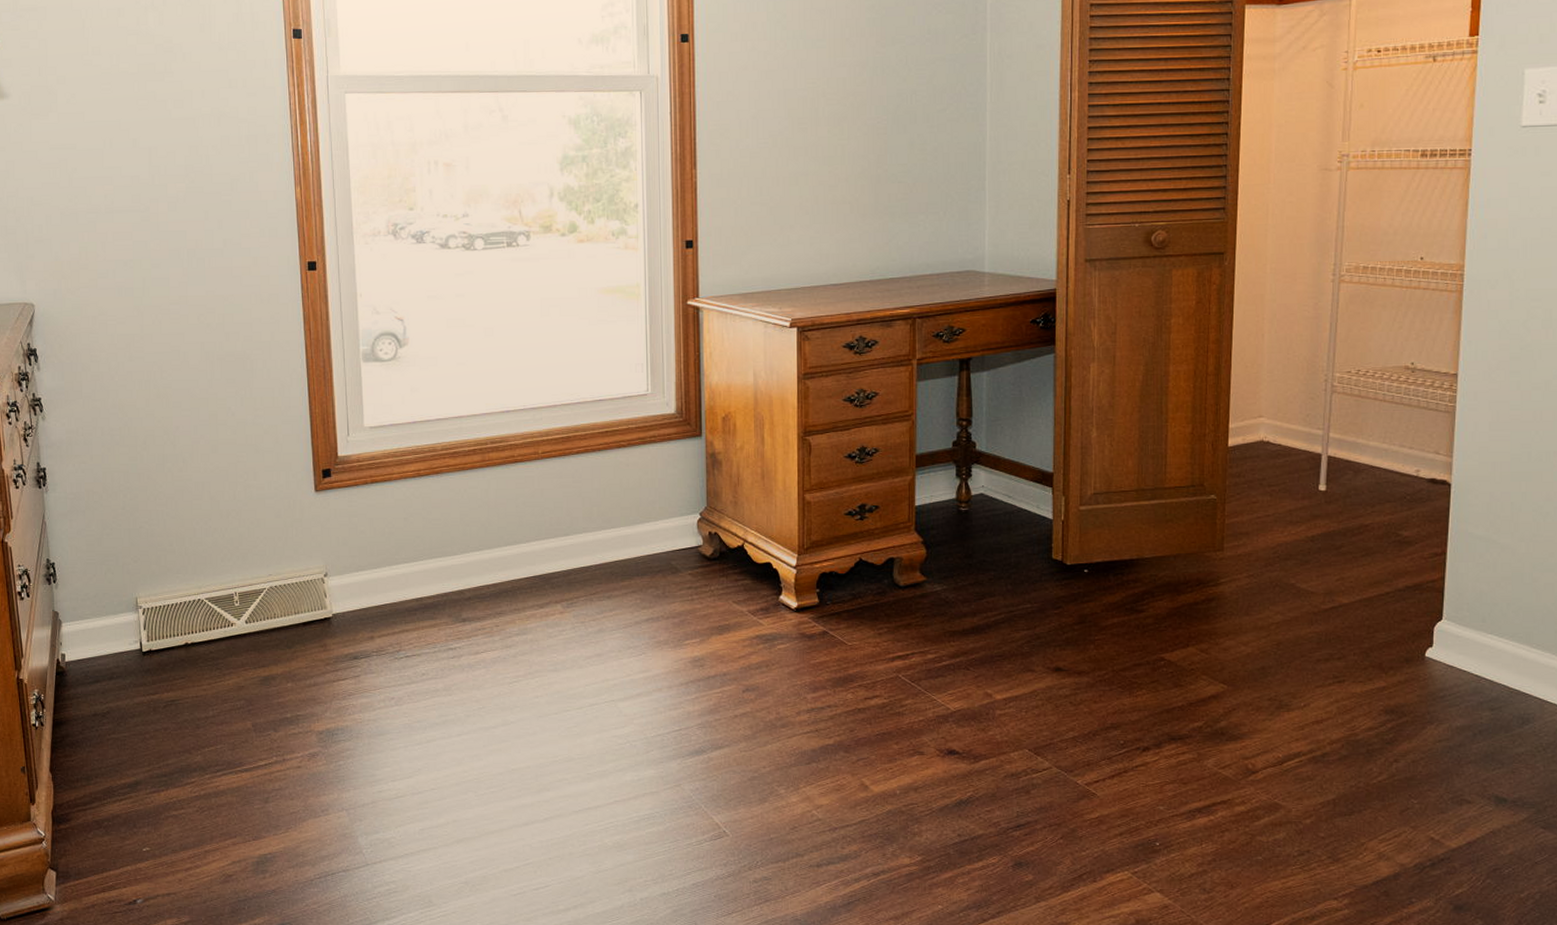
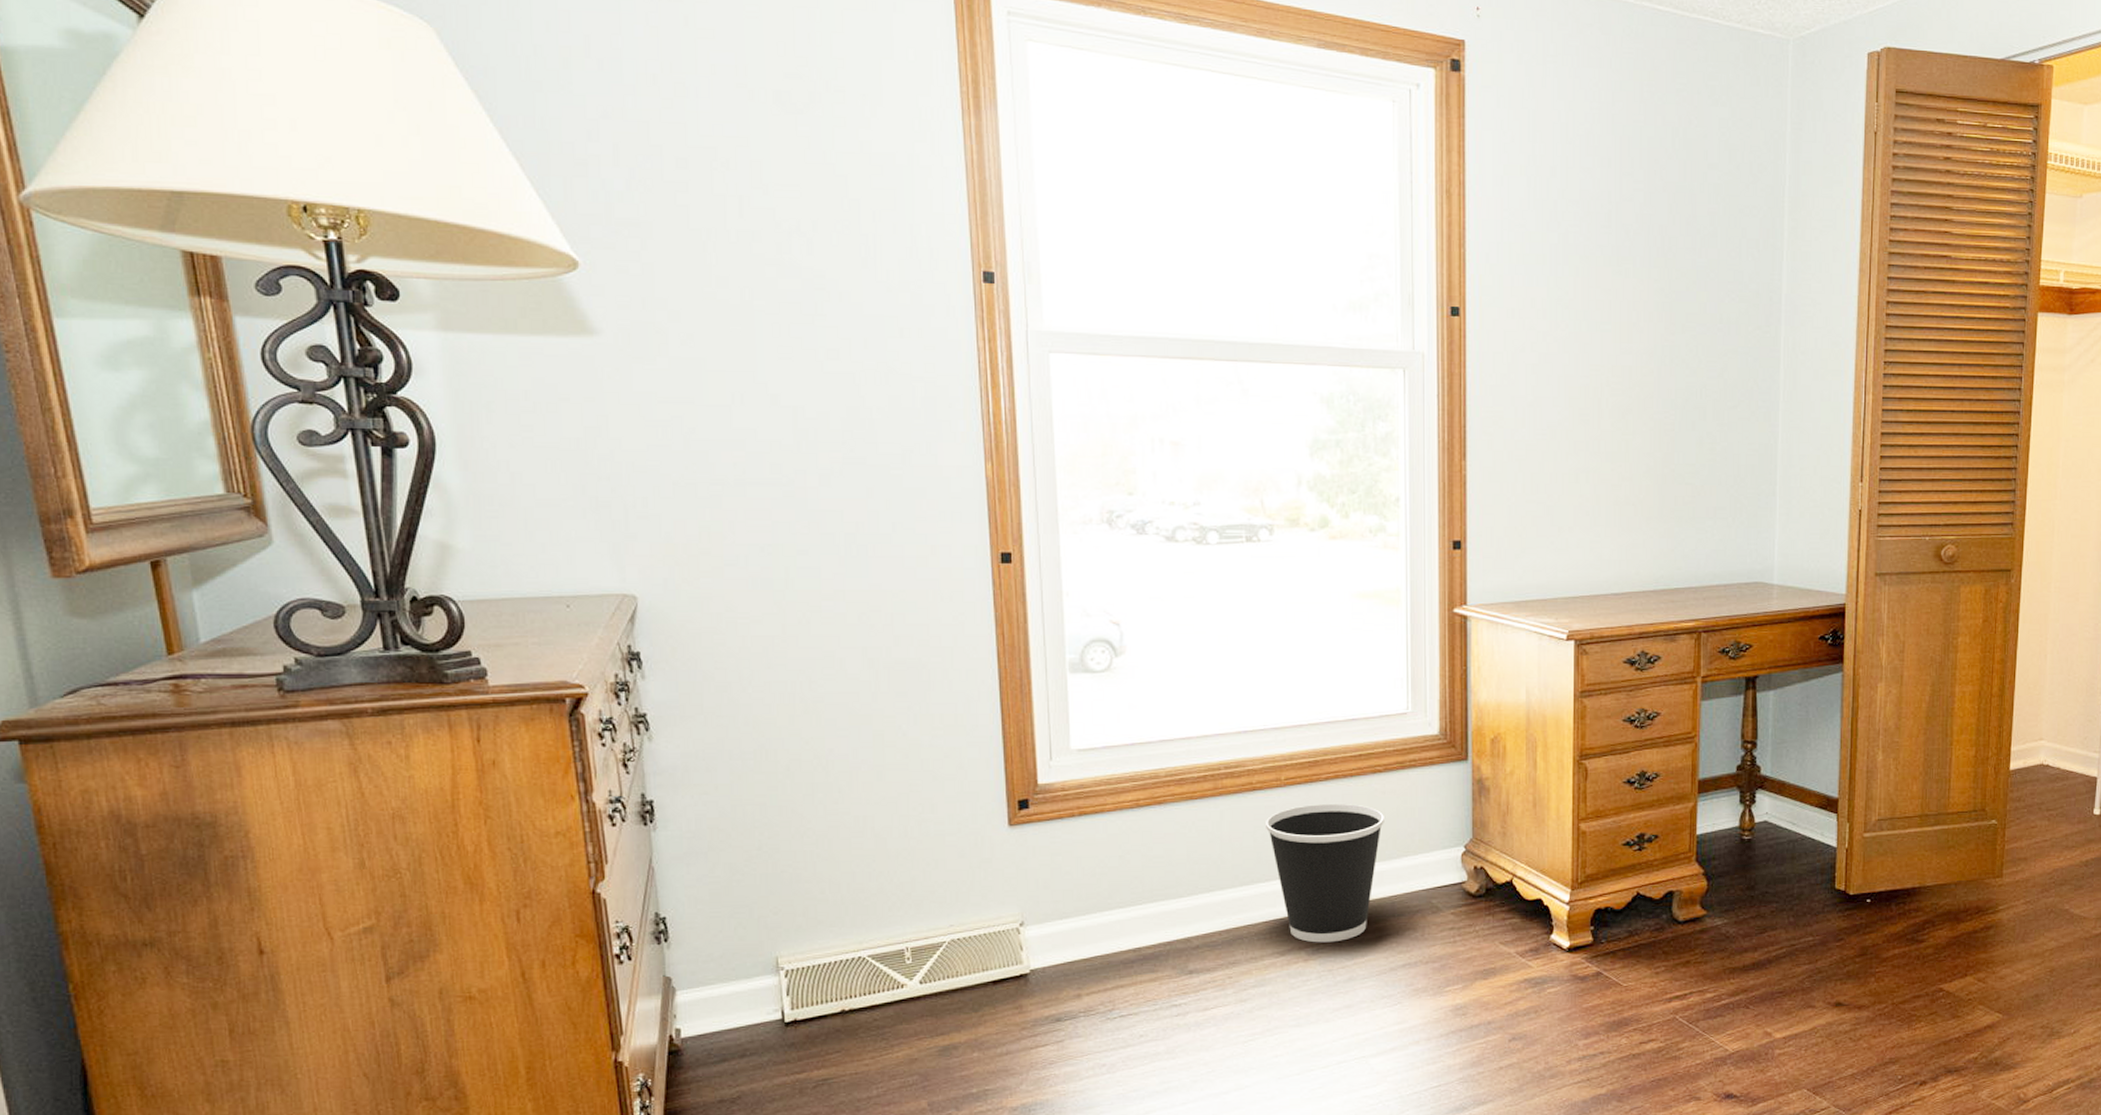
wastebasket: none [526,474,628,598] -> present [1266,803,1384,943]

